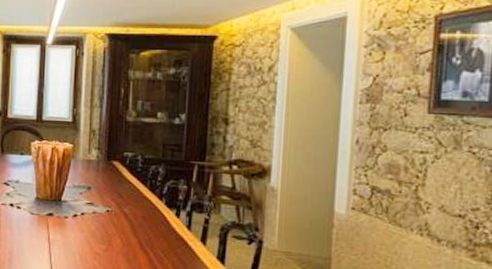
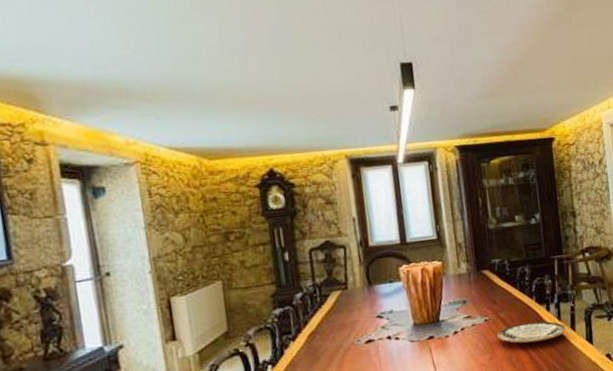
plate: none [117,223,195,247] -> present [497,321,566,343]

